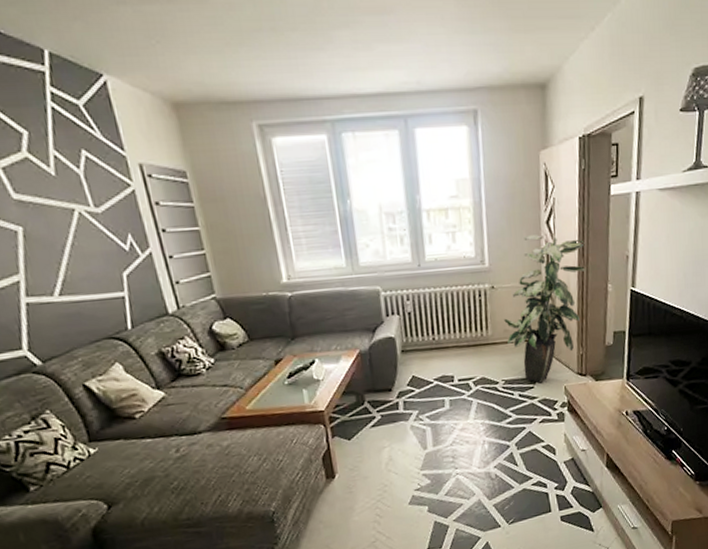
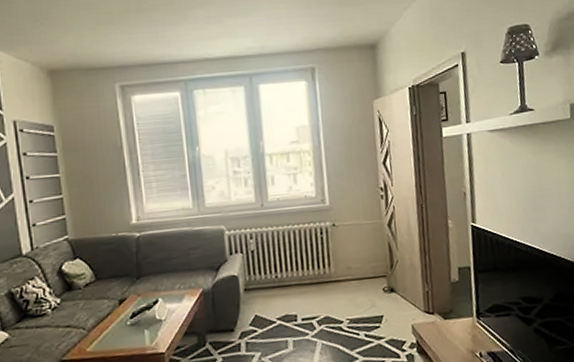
indoor plant: present [504,235,587,383] -> none [346,174,426,322]

